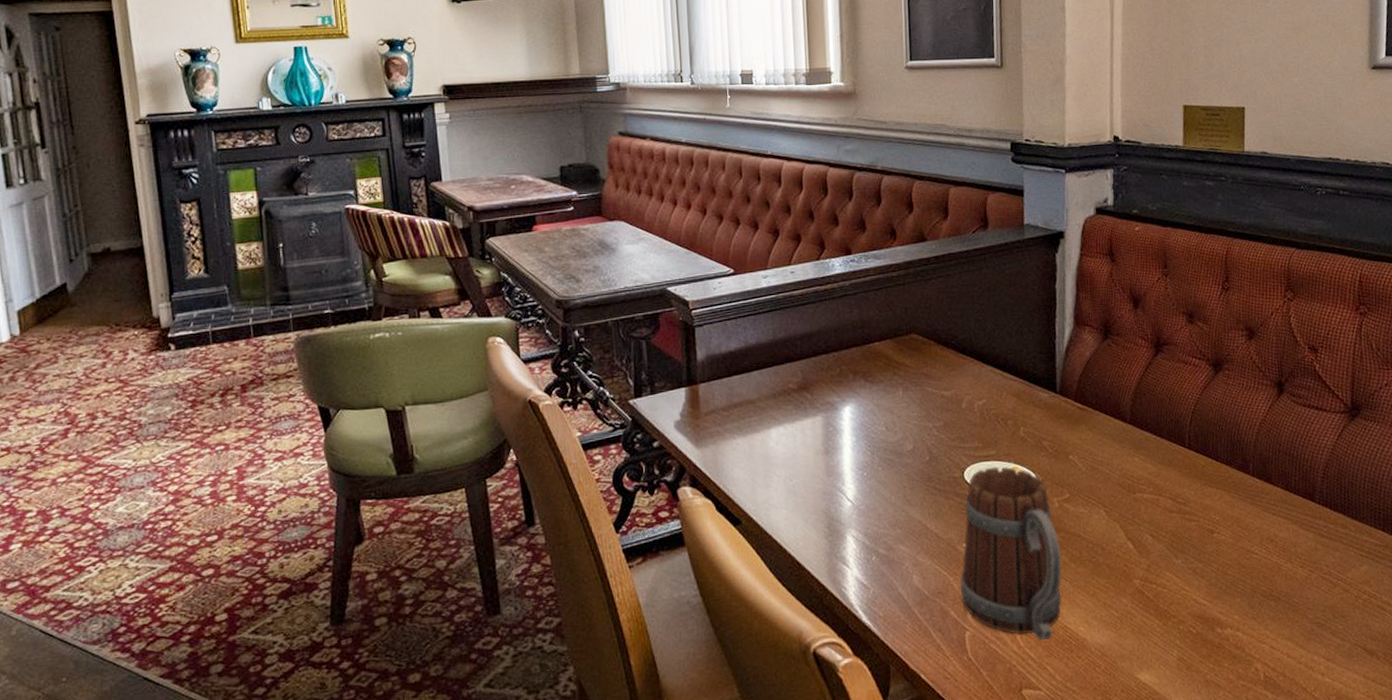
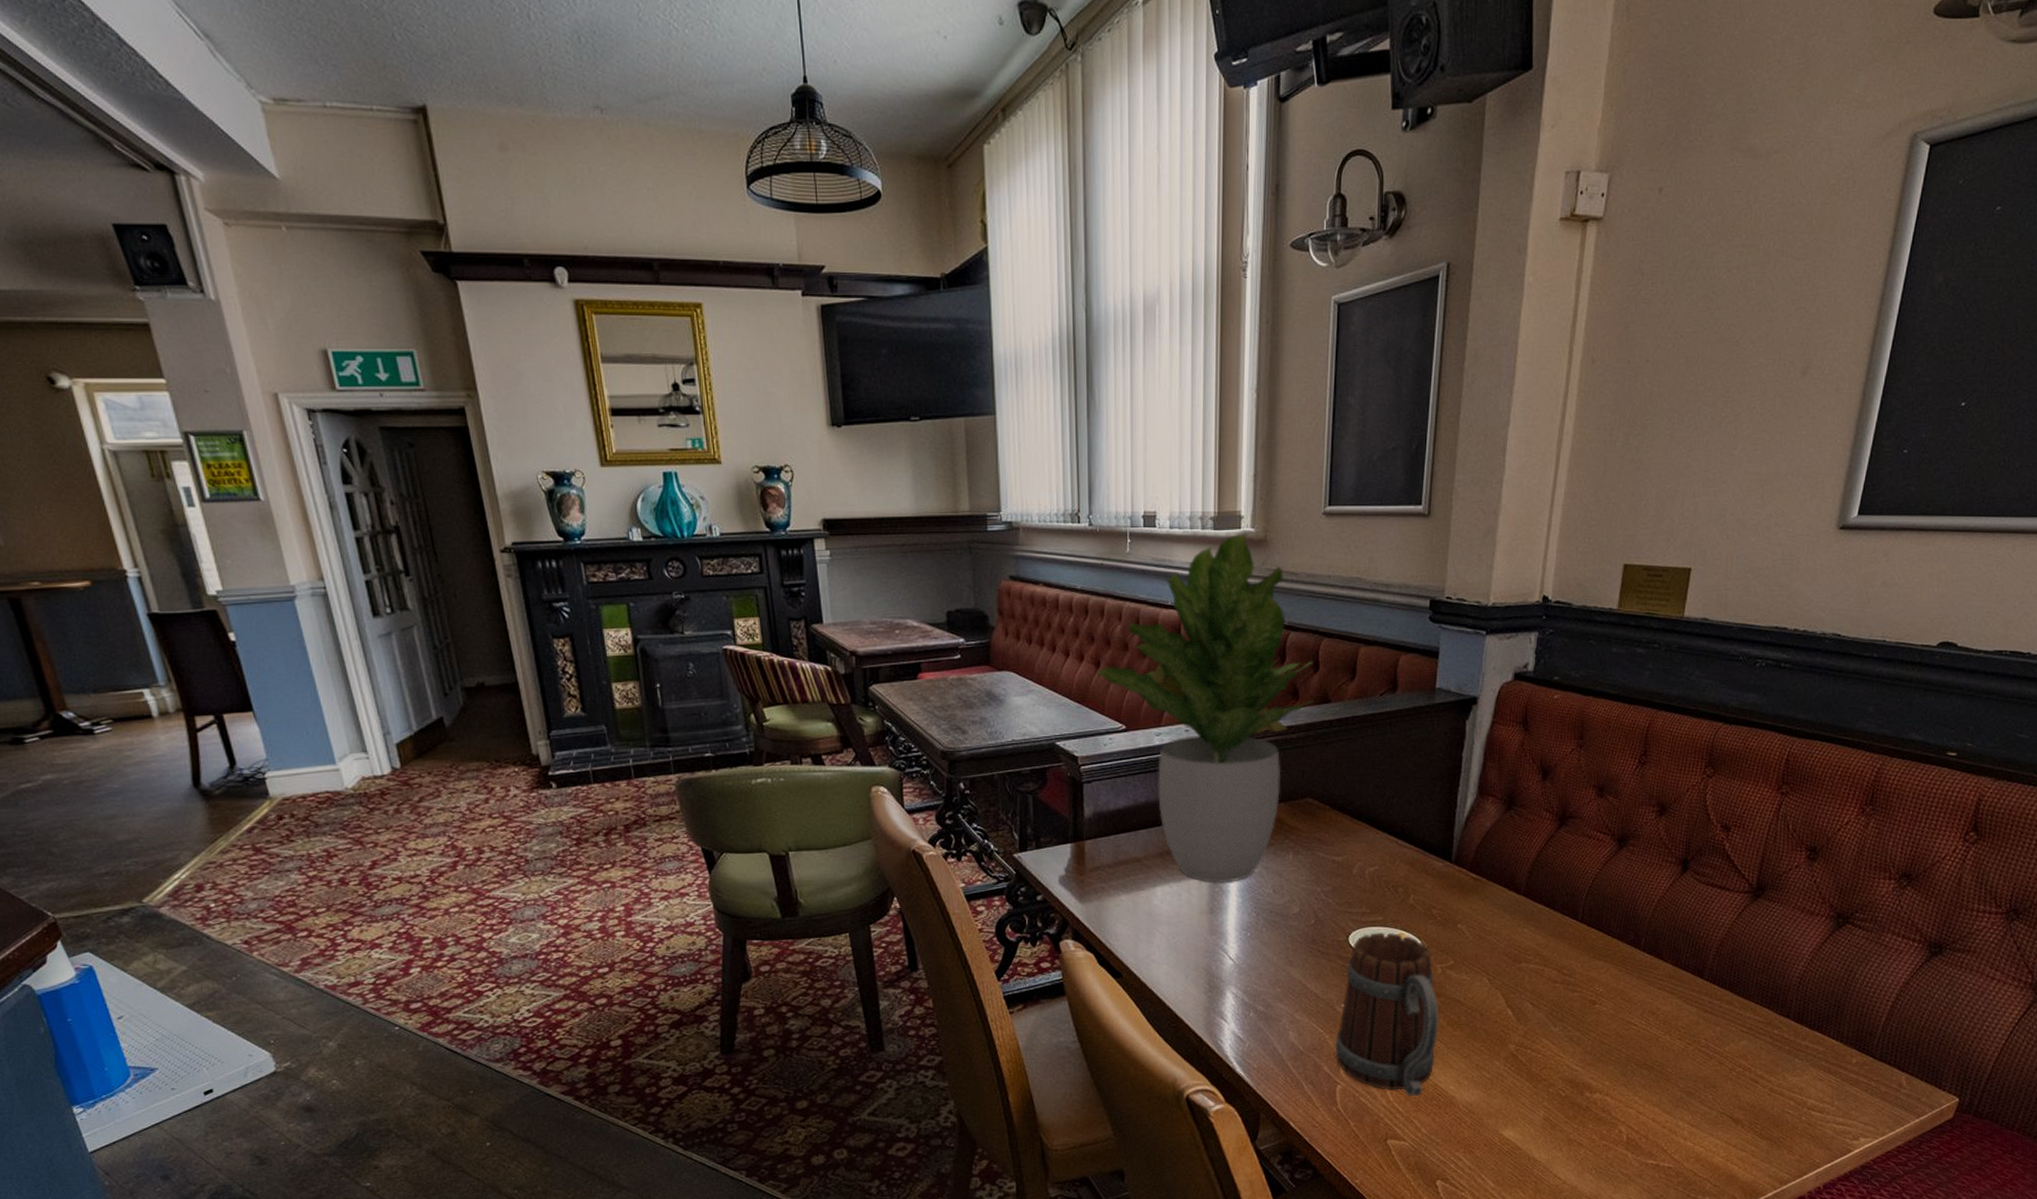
potted plant: none [701,87,911,423] -> present [1094,534,1314,884]

